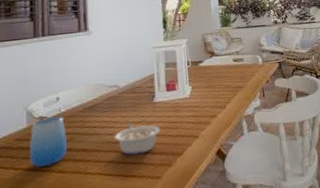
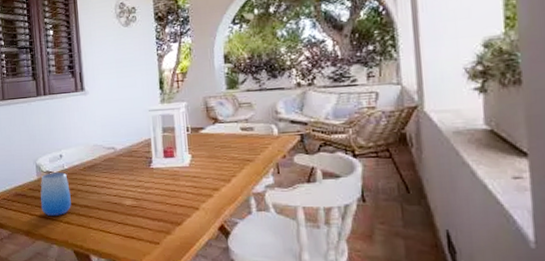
legume: present [114,122,160,155] -> none [113,185,158,218]

